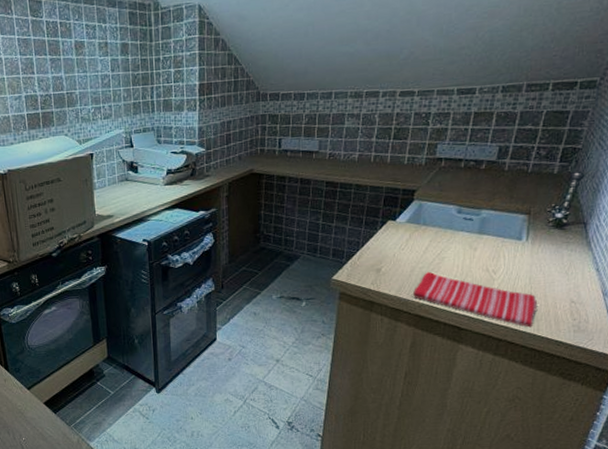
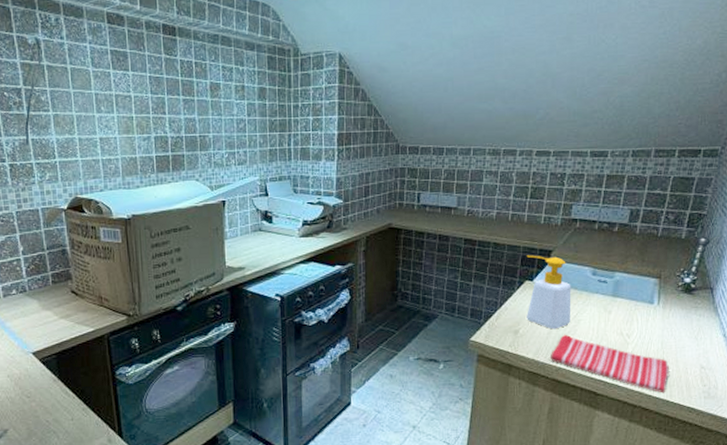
soap bottle: none [389,195,435,267] -> present [527,255,571,330]

